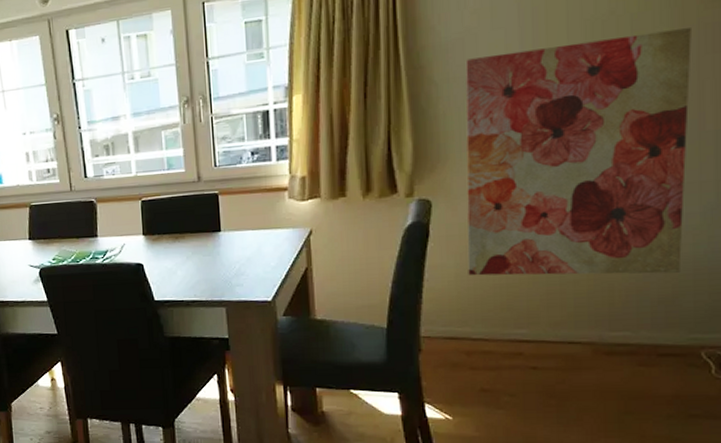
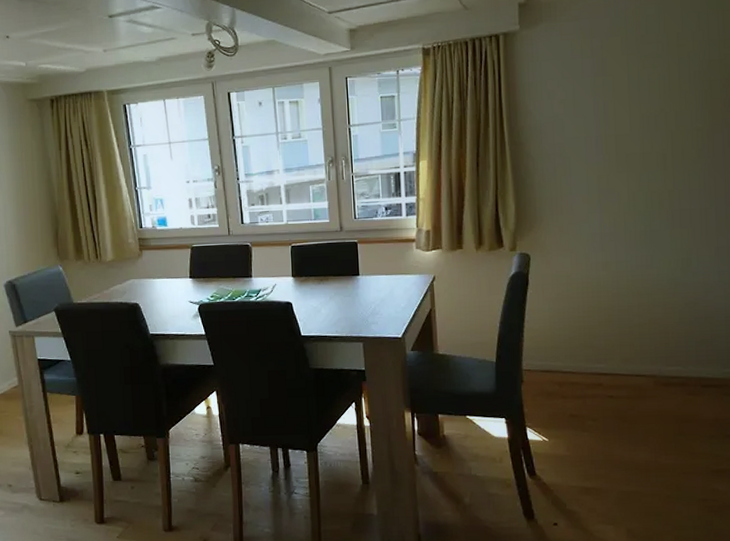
wall art: present [465,28,692,276] -> none [555,126,719,320]

